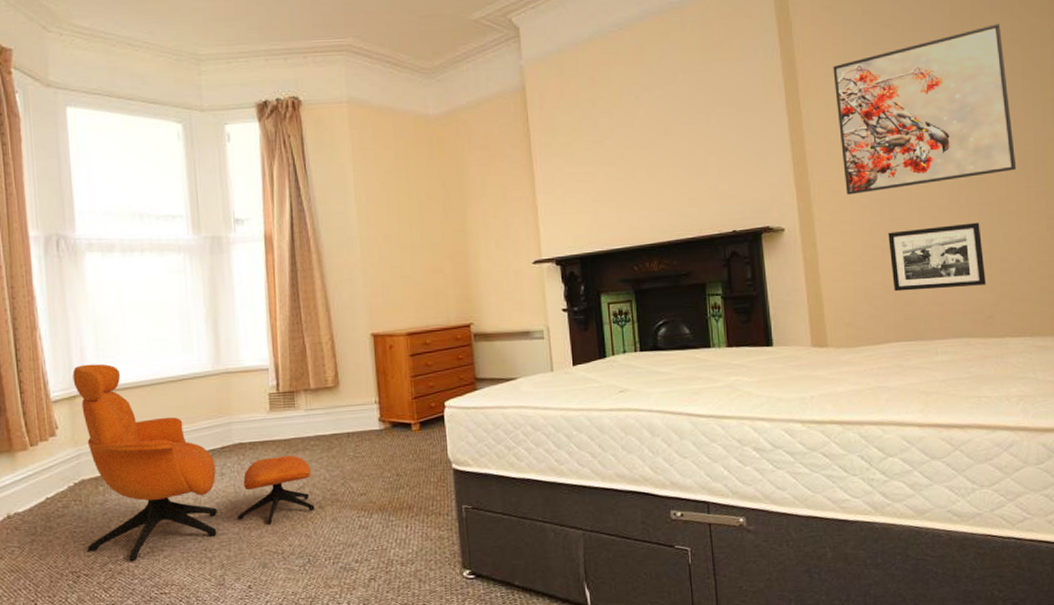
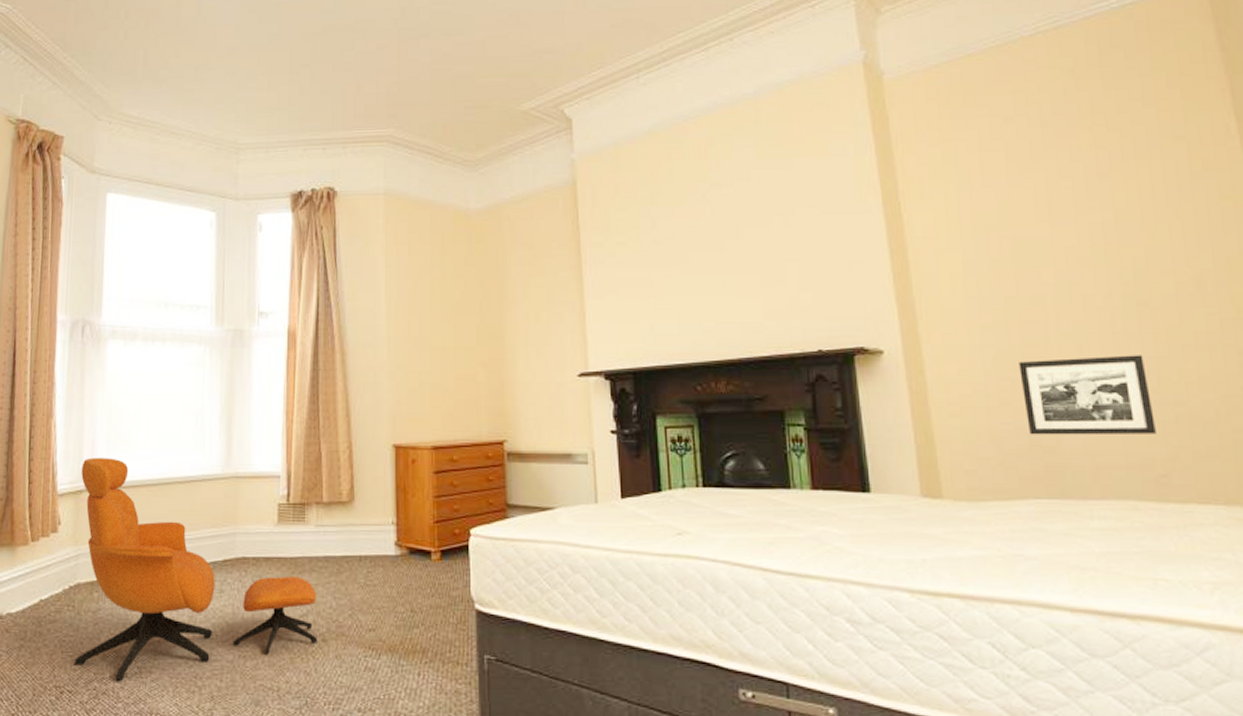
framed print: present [833,24,1017,195] -> none [941,119,1191,314]

